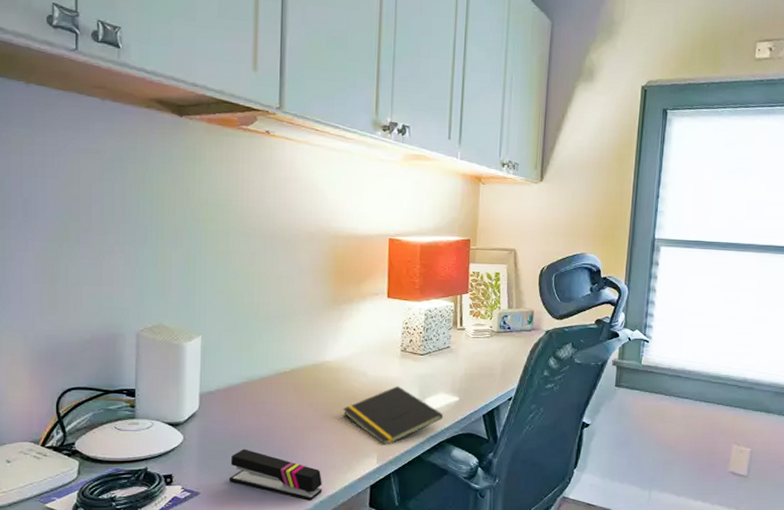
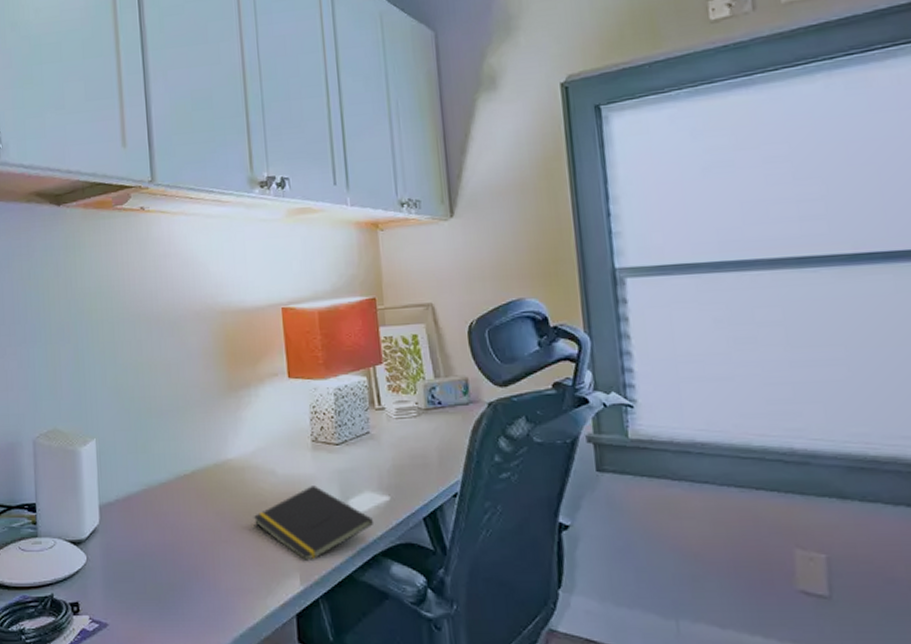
stapler: present [230,449,322,502] -> none [138,569,241,635]

